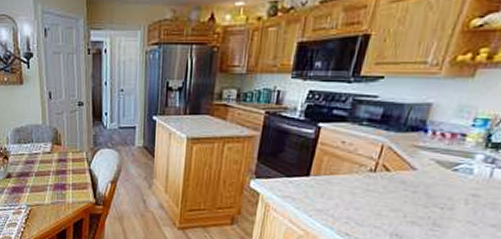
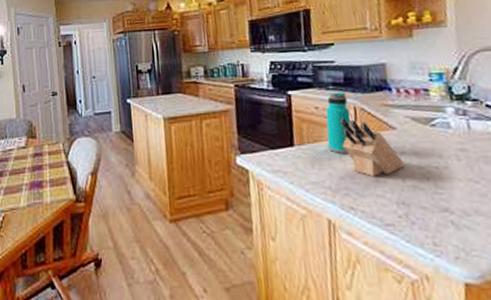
water bottle: none [342,129,379,187] -> present [325,92,351,153]
knife block: none [356,154,413,210] -> present [339,117,406,176]

